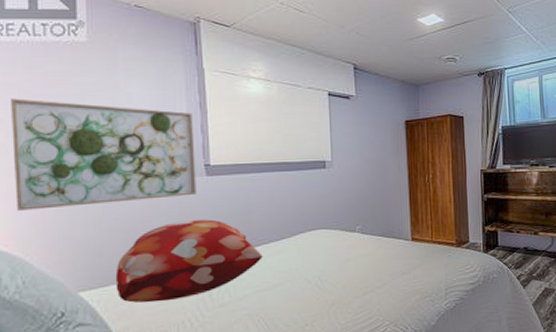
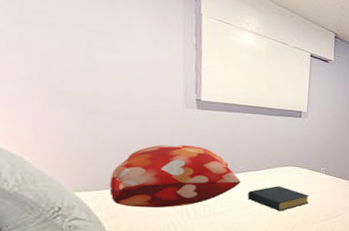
wall art: present [11,98,197,211] -> none [11,10,189,124]
hardback book: none [272,255,346,288] -> present [248,186,309,211]

